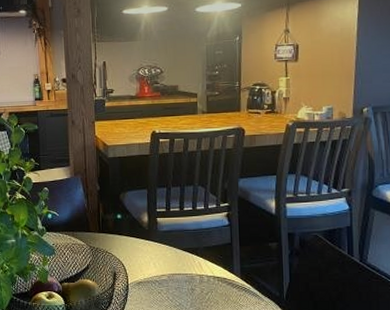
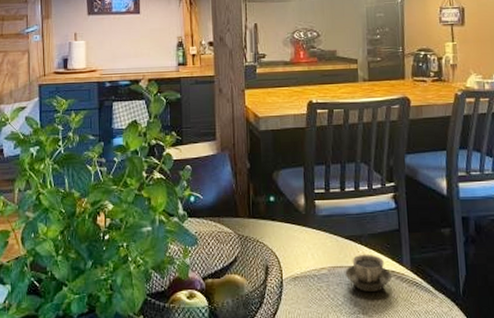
cup: none [182,263,224,296] -> present [345,254,393,293]

